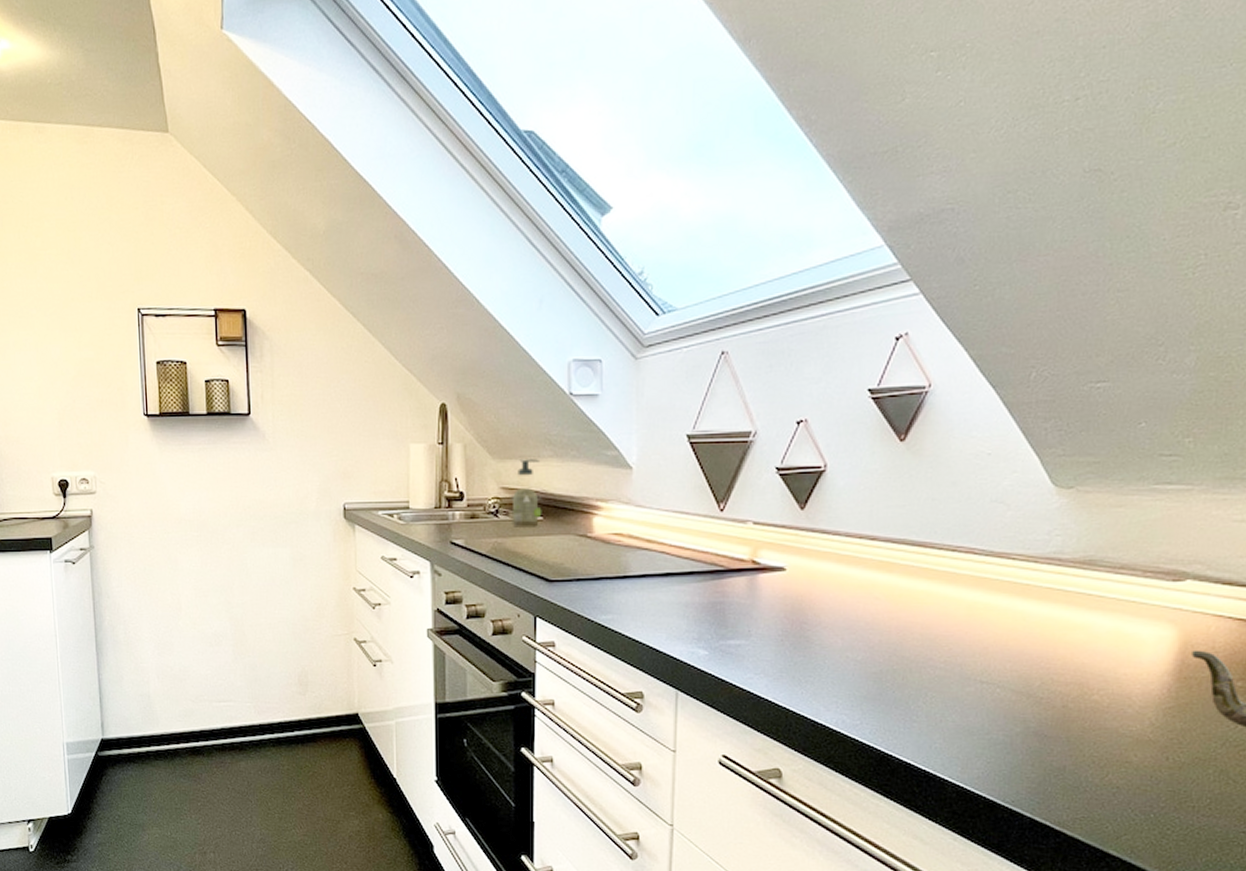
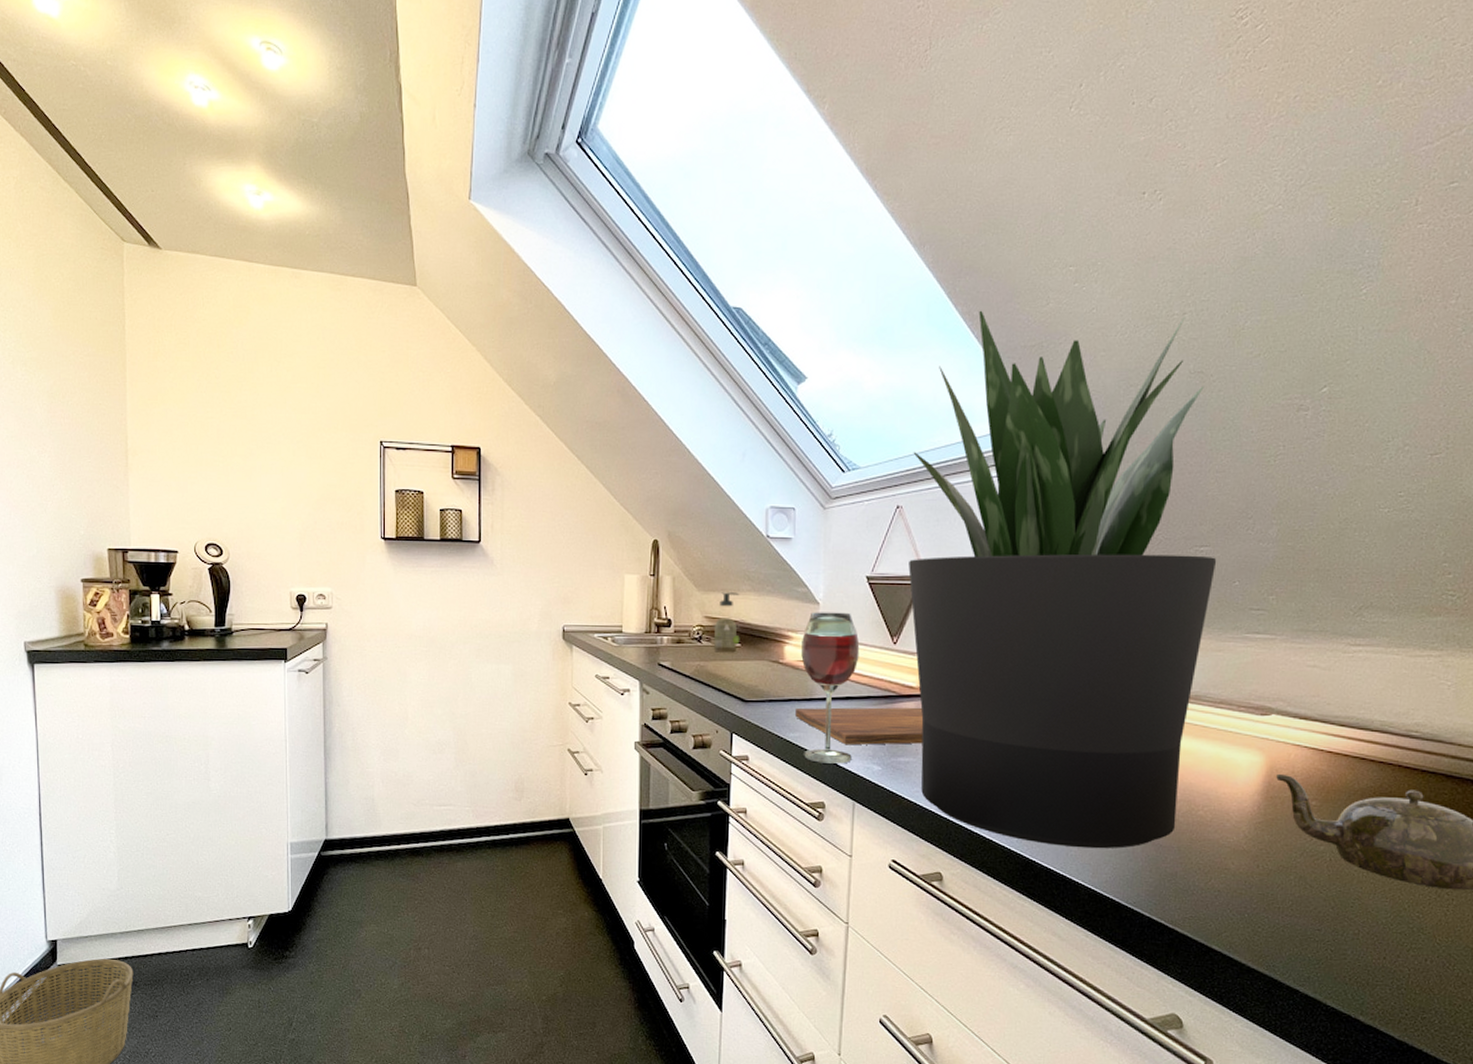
cutting board: none [607,582,758,628] -> present [795,707,924,745]
wineglass: none [613,477,680,649] -> present [801,612,860,764]
planter: none [737,104,1118,740] -> present [908,310,1217,849]

